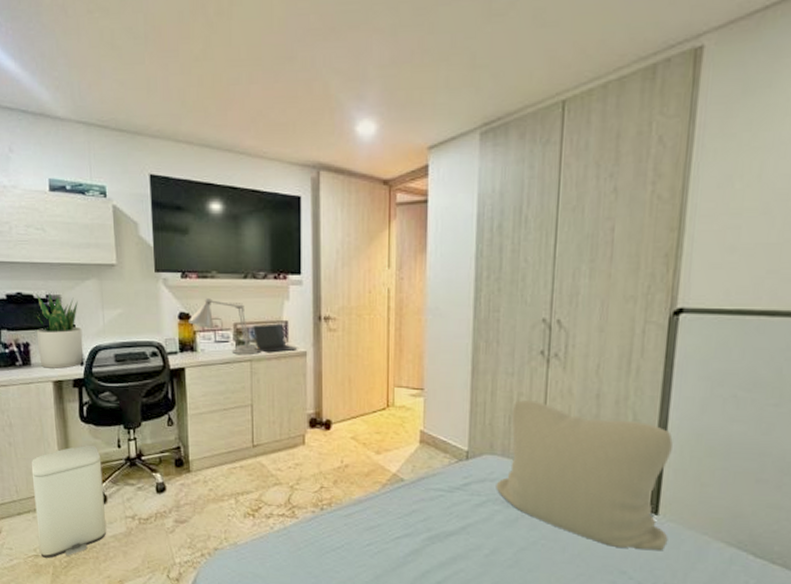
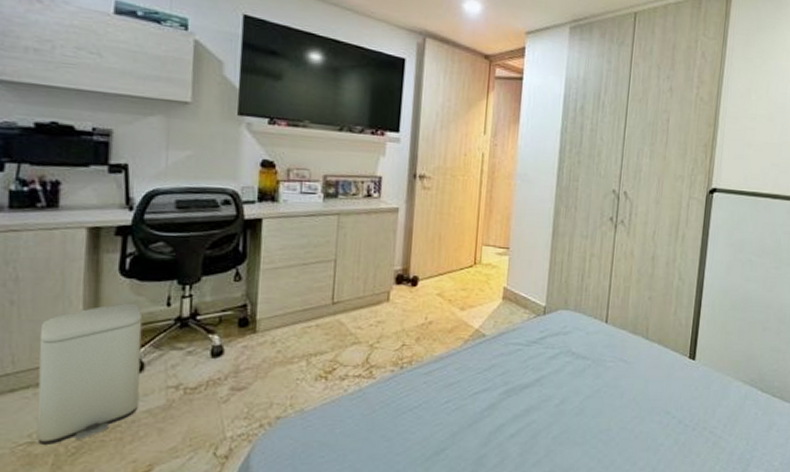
planter: present [35,293,84,369] -> none [71,126,137,213]
desk lamp: present [189,298,262,355] -> none [272,147,352,209]
laptop: present [253,323,297,353] -> none [344,178,389,208]
cushion: present [496,400,673,551] -> none [568,260,707,392]

